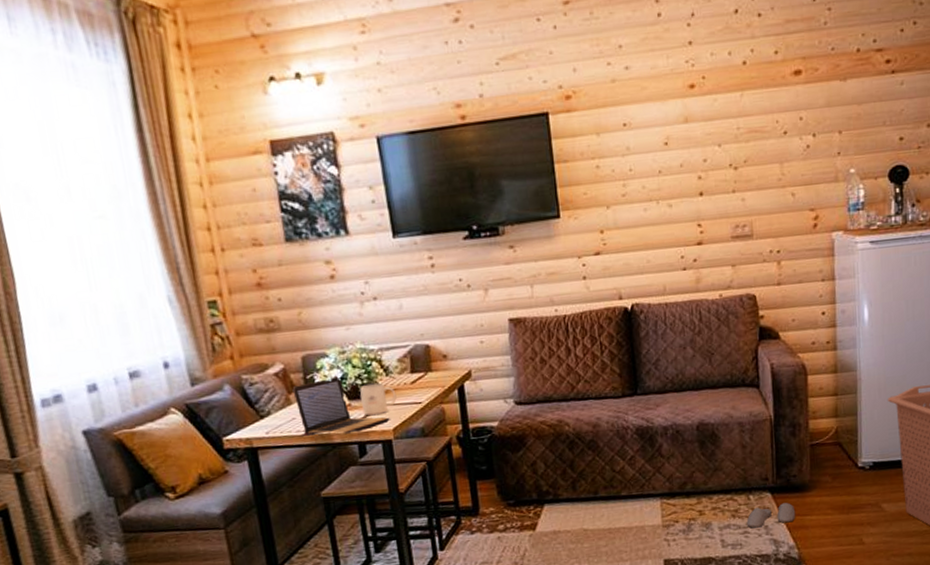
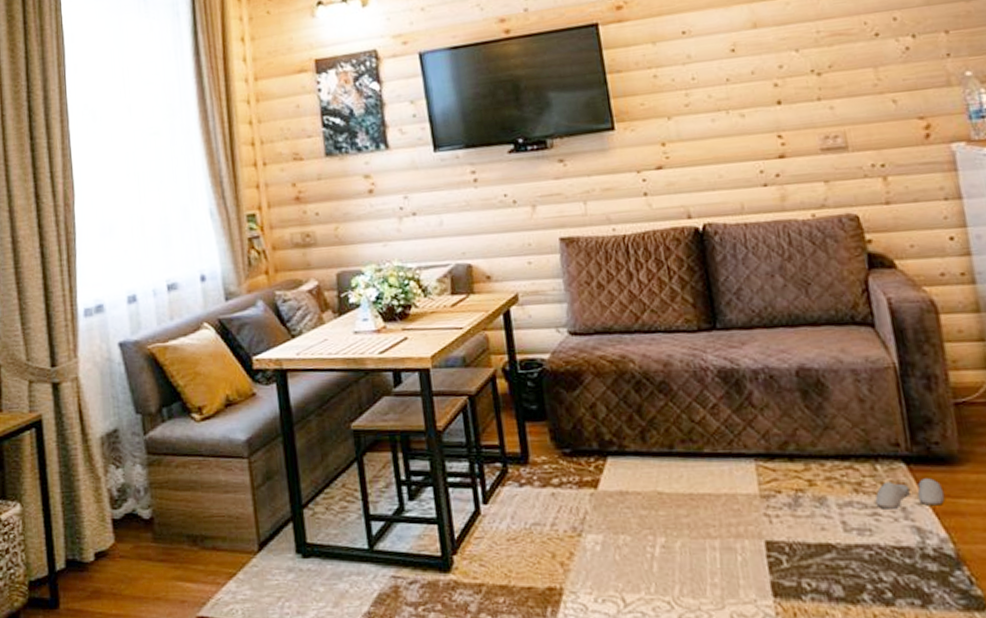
laptop: present [292,376,391,437] -> none [325,296,429,361]
mug: present [360,382,397,415] -> none [396,304,436,340]

